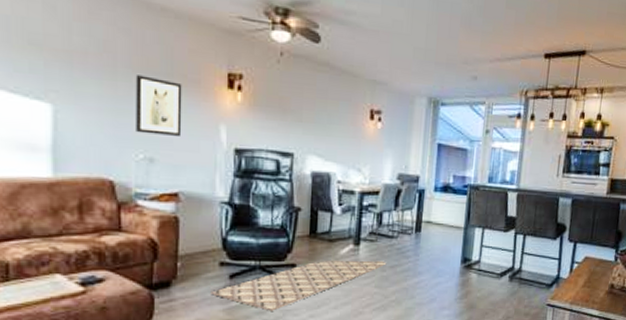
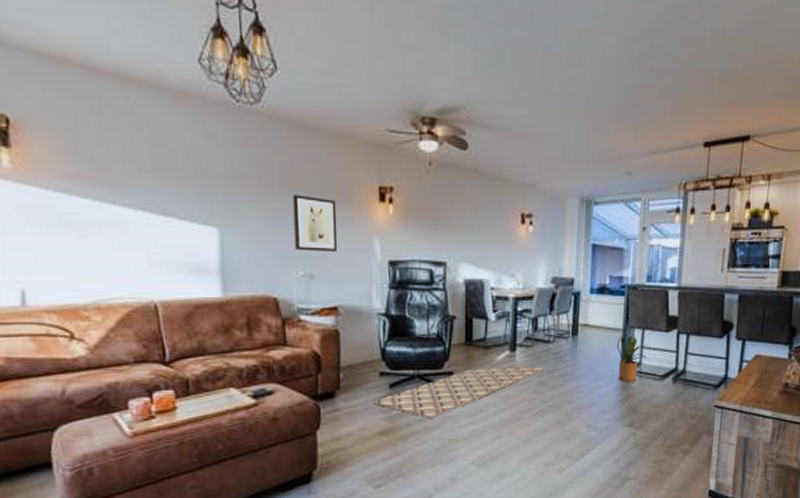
house plant: none [458,234,489,280] -> present [617,335,649,383]

